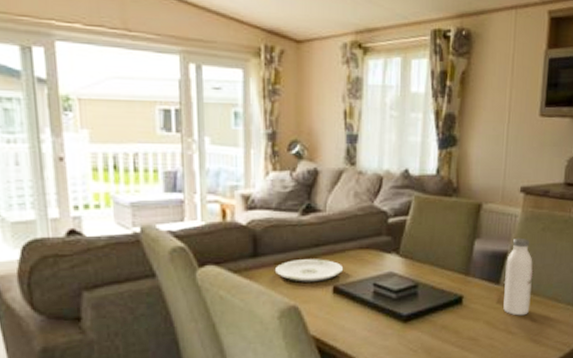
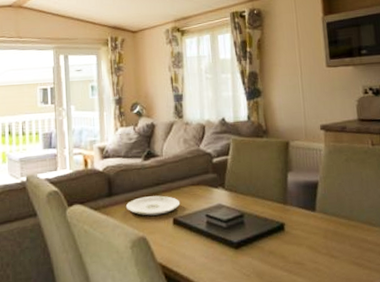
water bottle: present [503,237,534,316] -> none [318,168,347,240]

